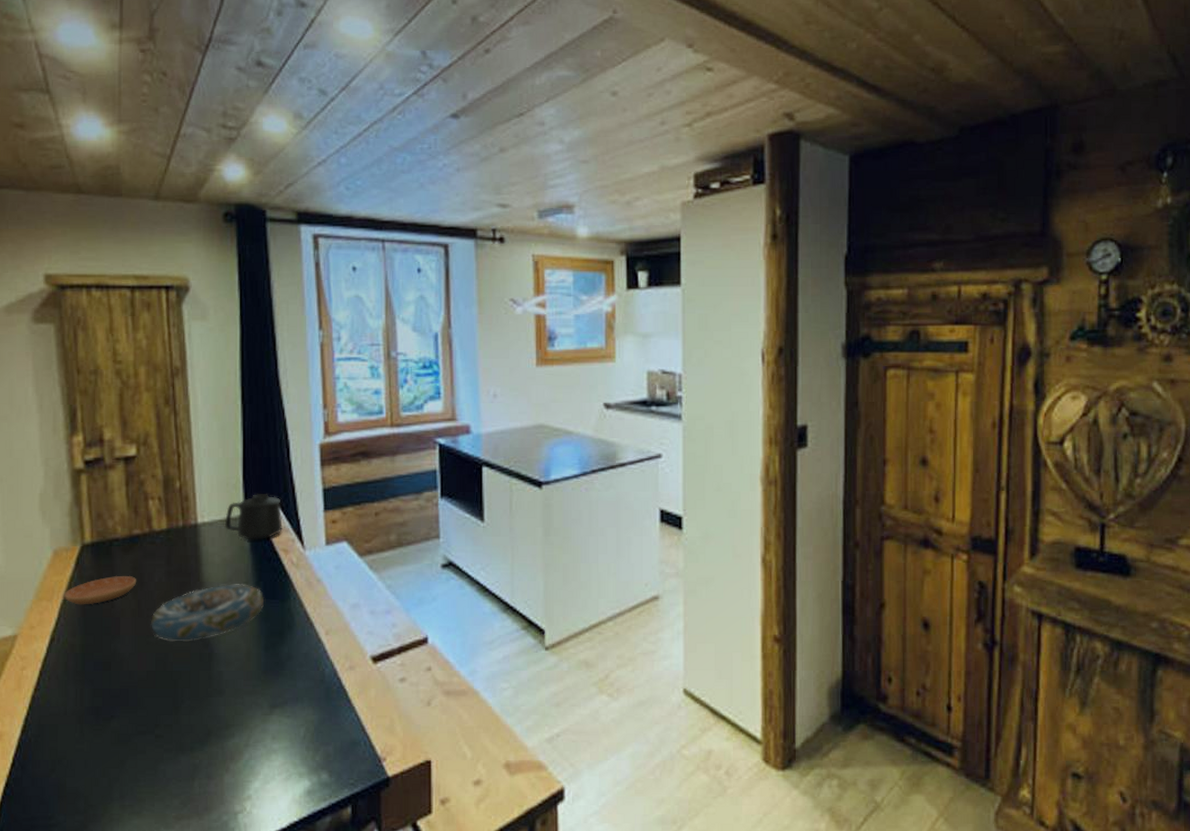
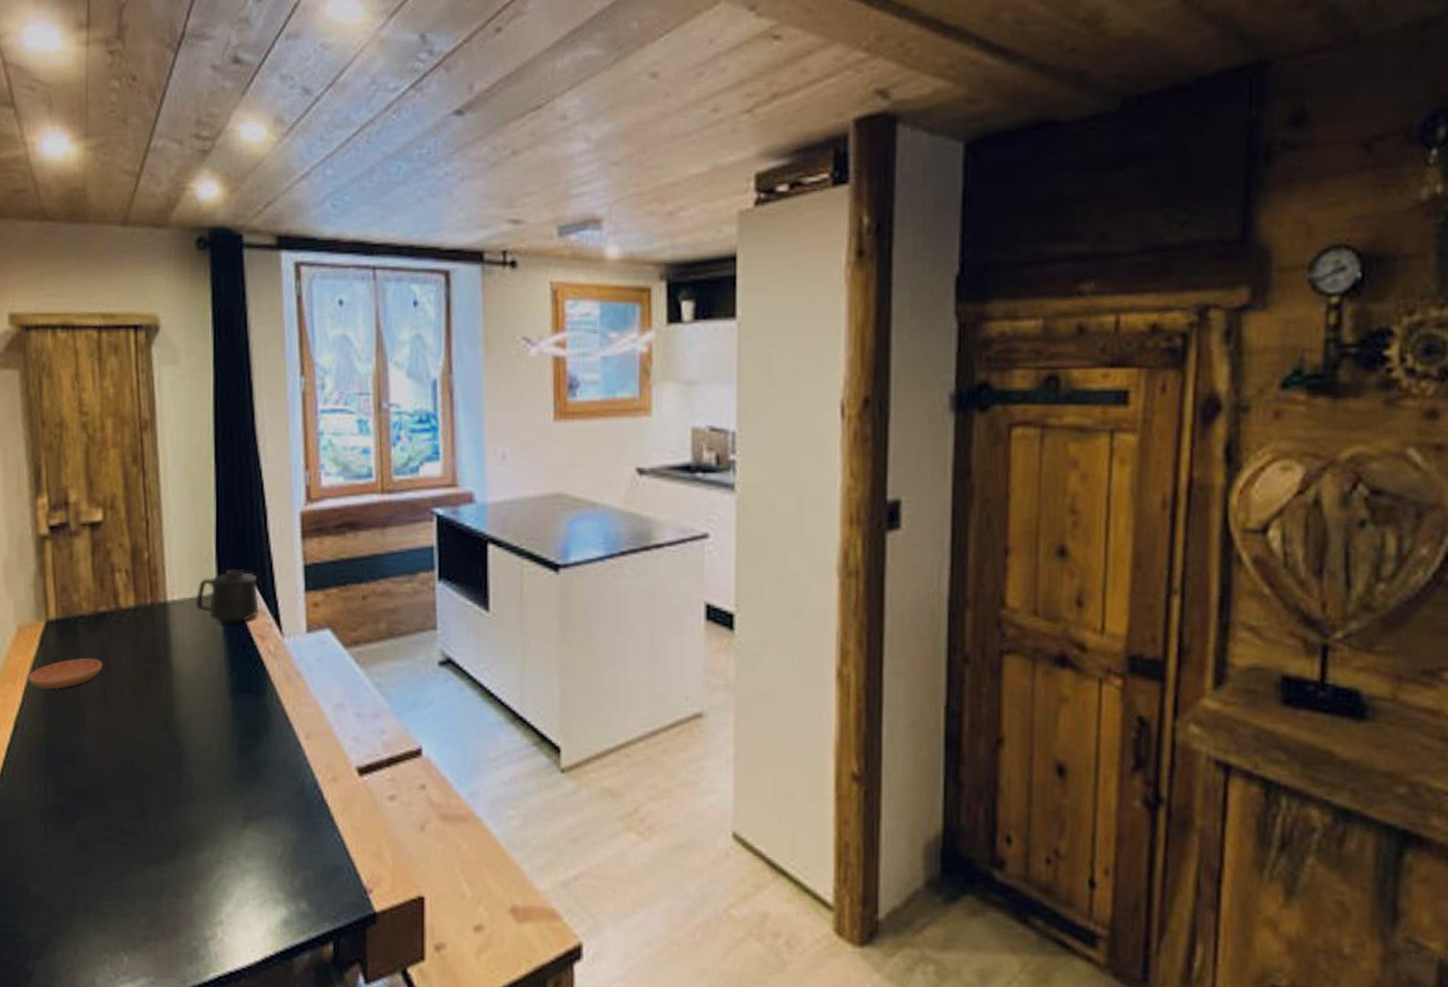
decorative bowl: present [150,584,265,642] -> none [116,673,239,737]

